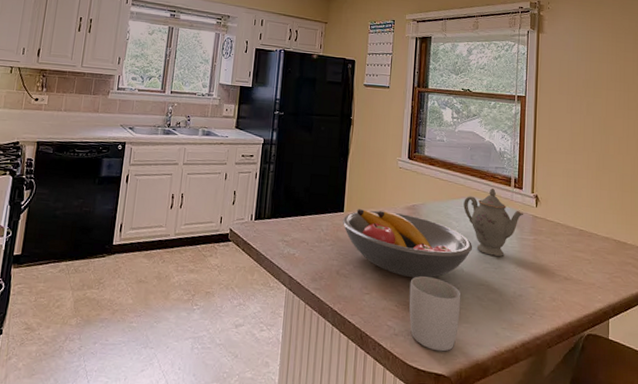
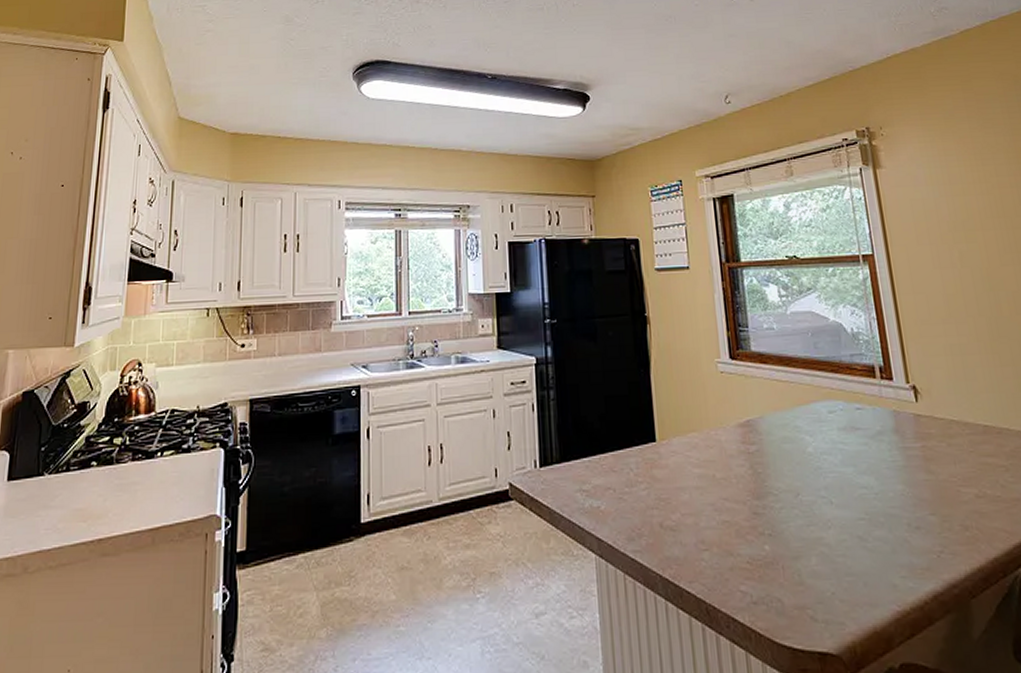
fruit bowl: present [342,209,473,278] -> none [655,433,840,521]
mug: present [409,276,461,352] -> none [761,517,840,621]
teapot: present [463,187,524,256] -> none [815,383,902,477]

